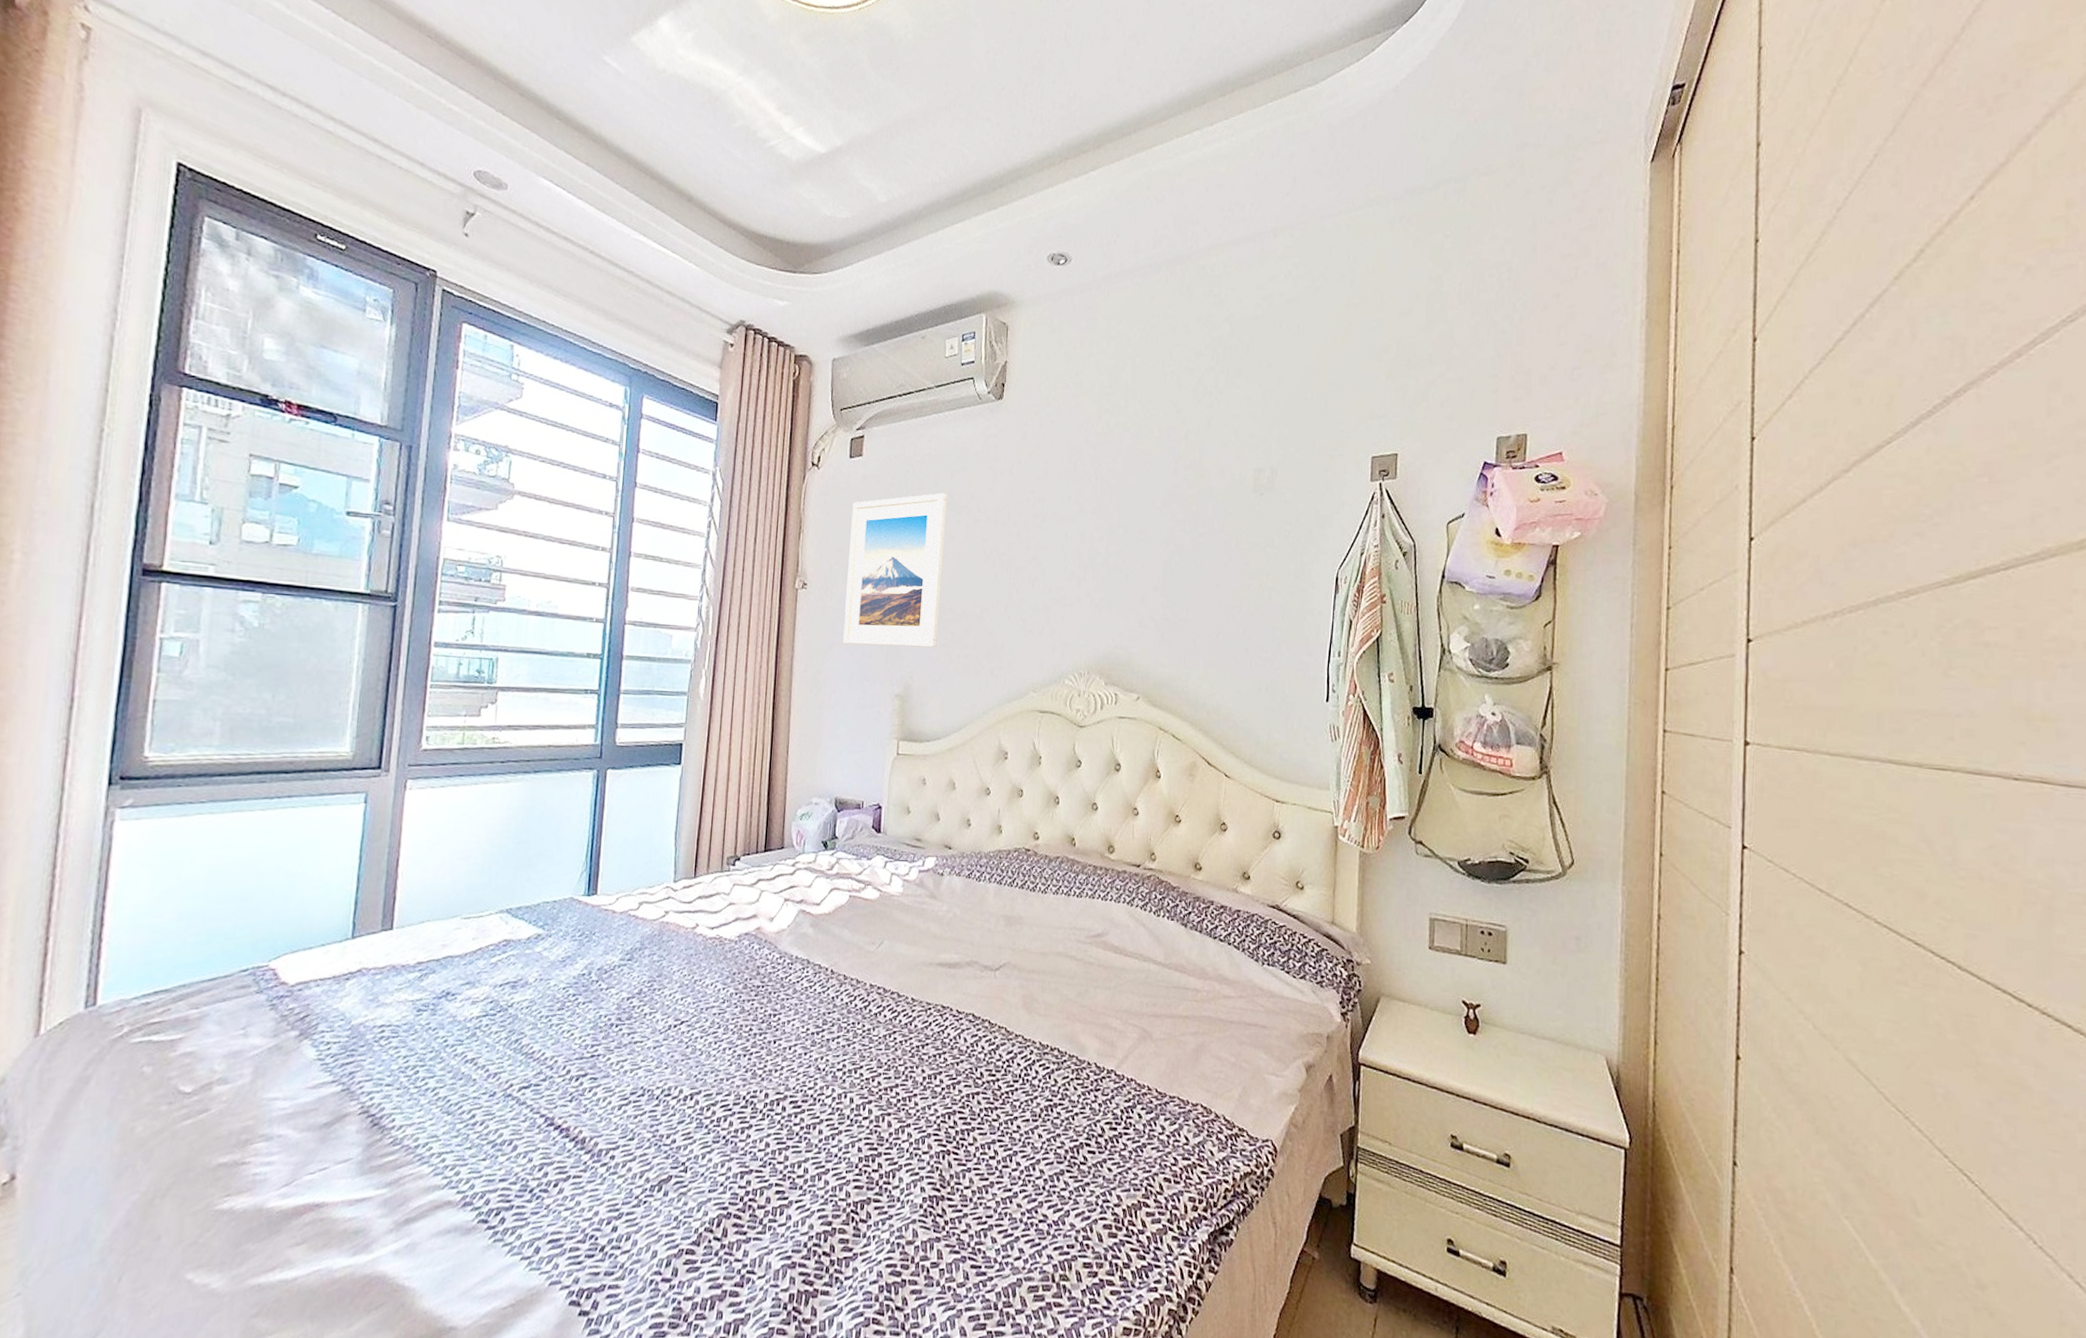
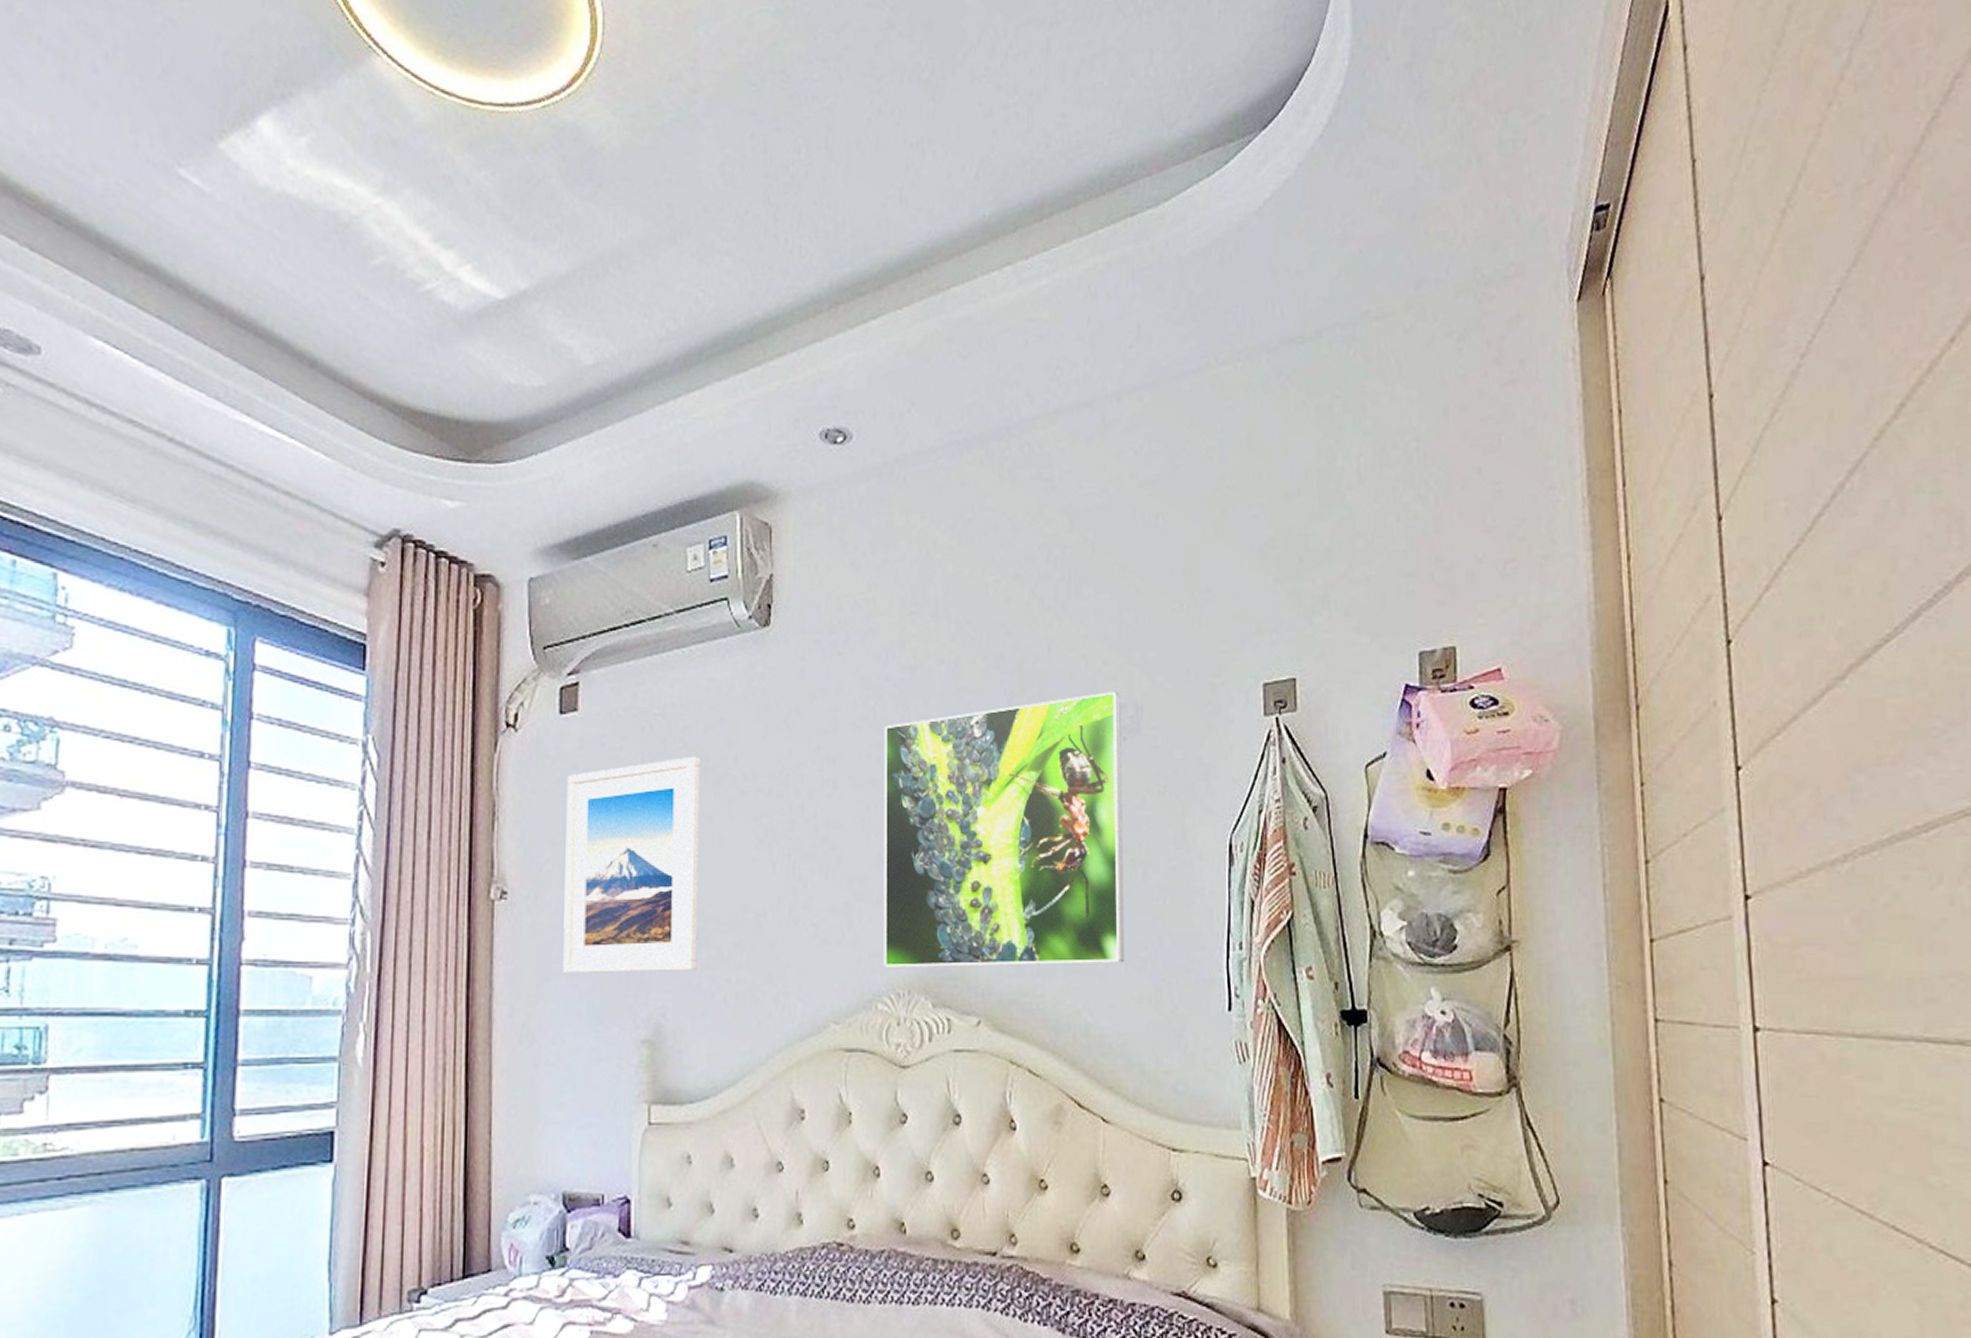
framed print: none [1071,458,1261,661] -> present [884,692,1125,967]

